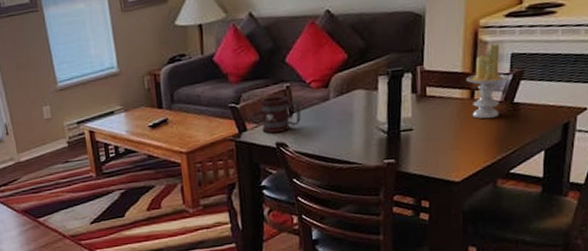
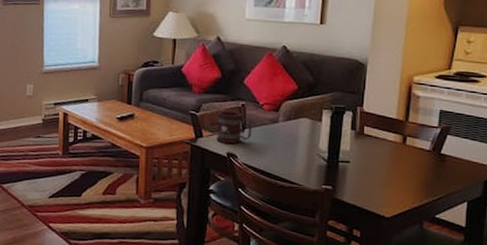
candle: present [467,42,509,119] -> none [400,98,438,165]

